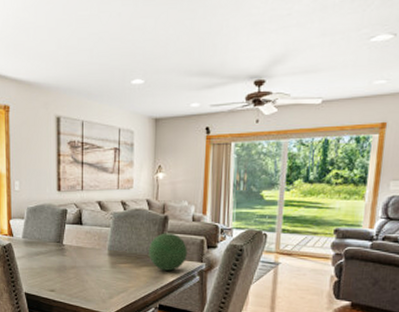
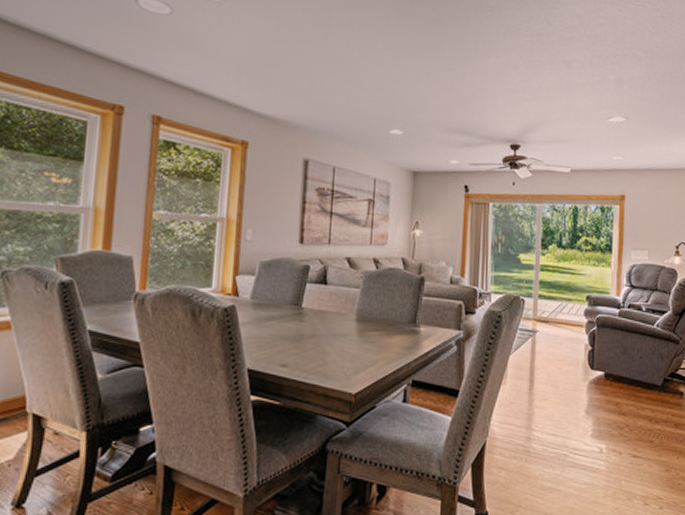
decorative orb: present [149,233,187,271] -> none [402,296,444,340]

